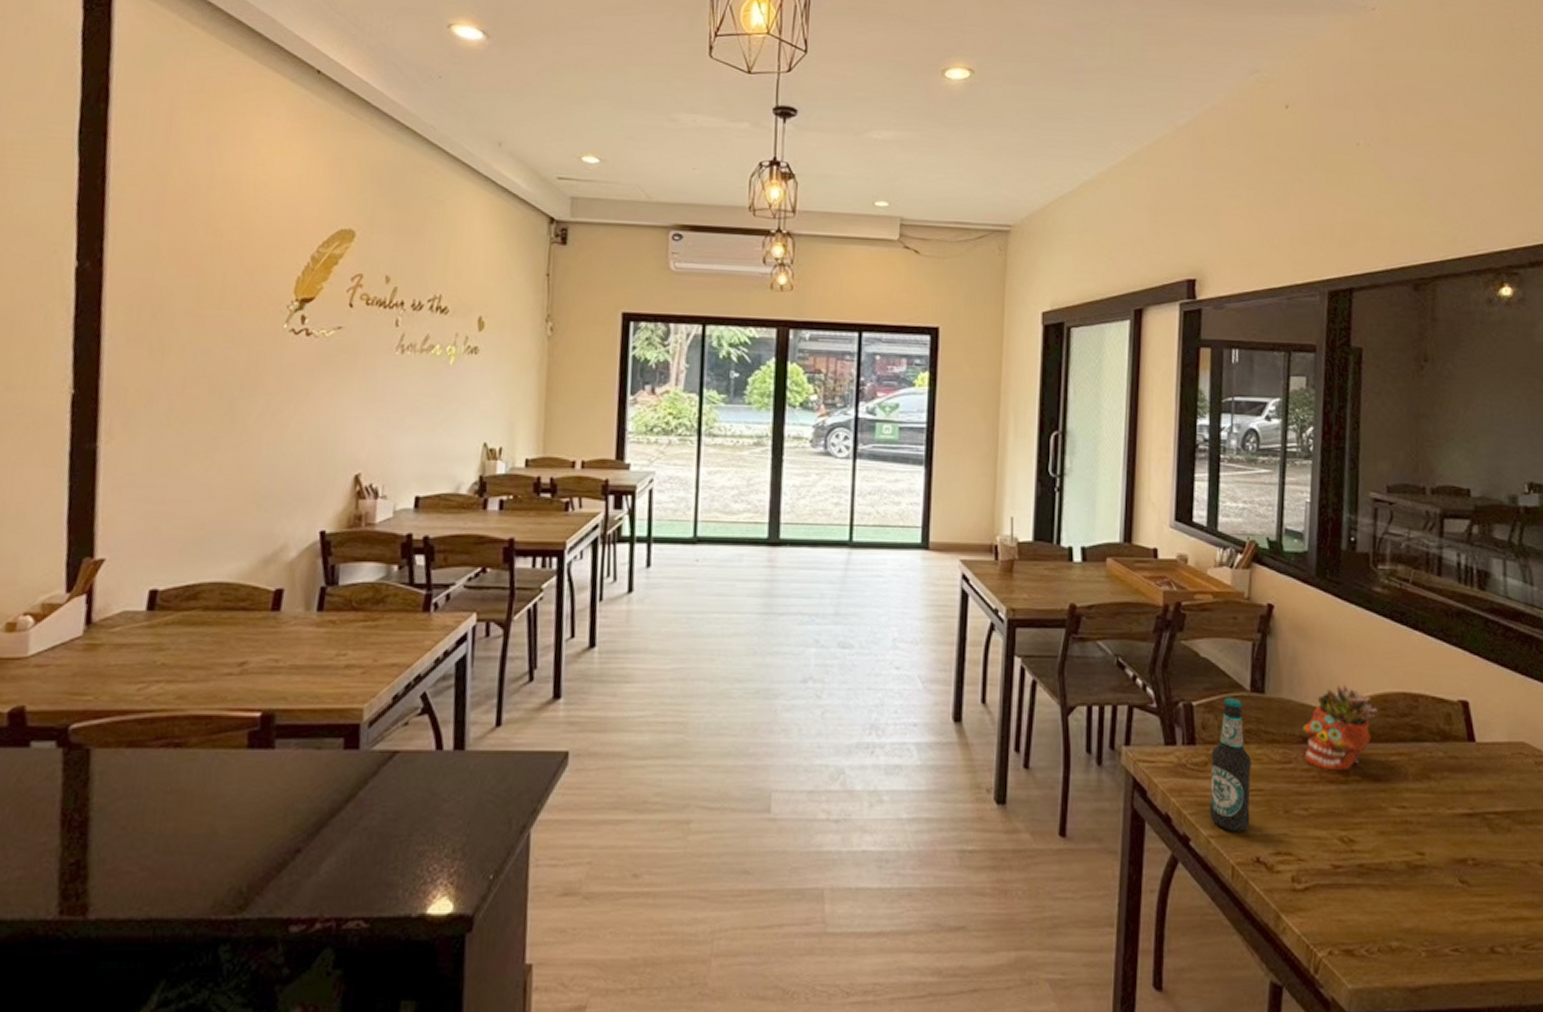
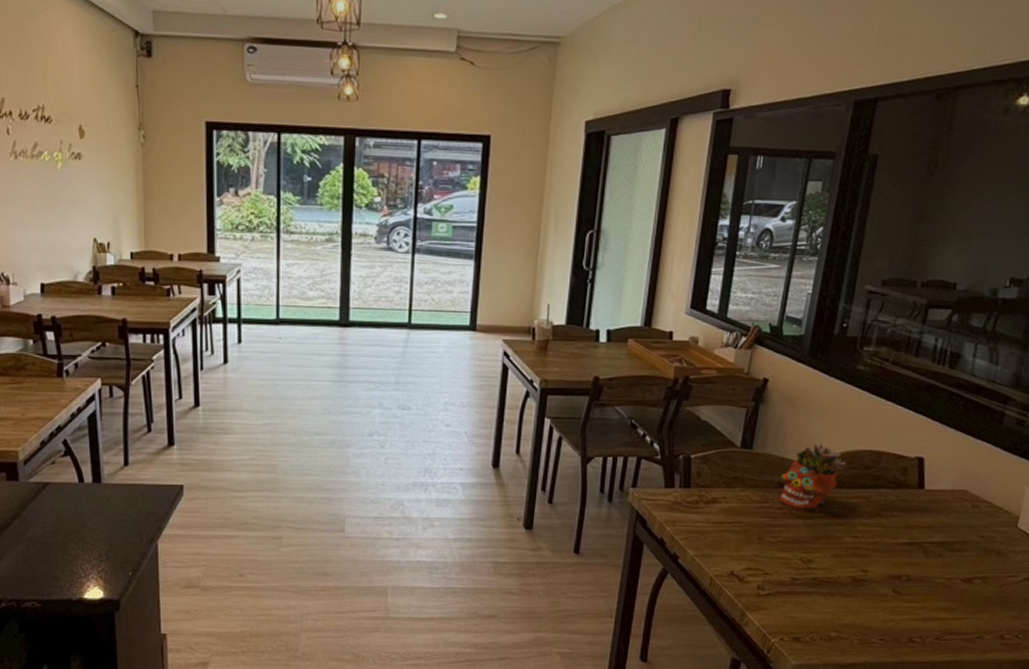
bottle: present [1209,697,1251,832] -> none [696,452,735,553]

